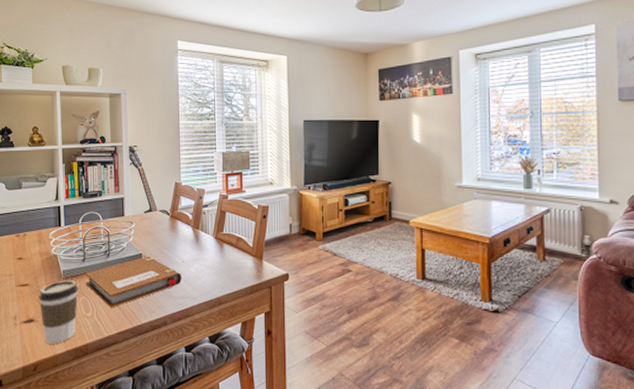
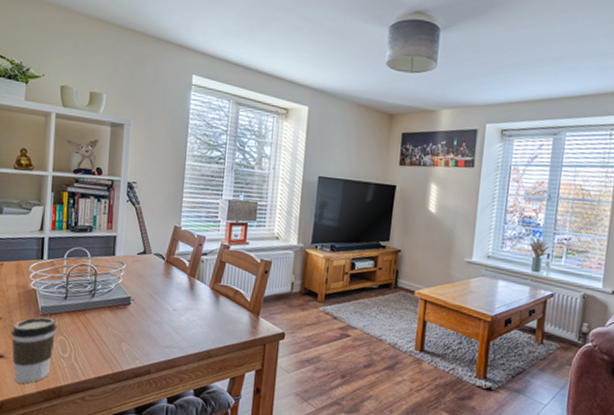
notebook: present [85,256,182,308] -> none [65,300,171,351]

